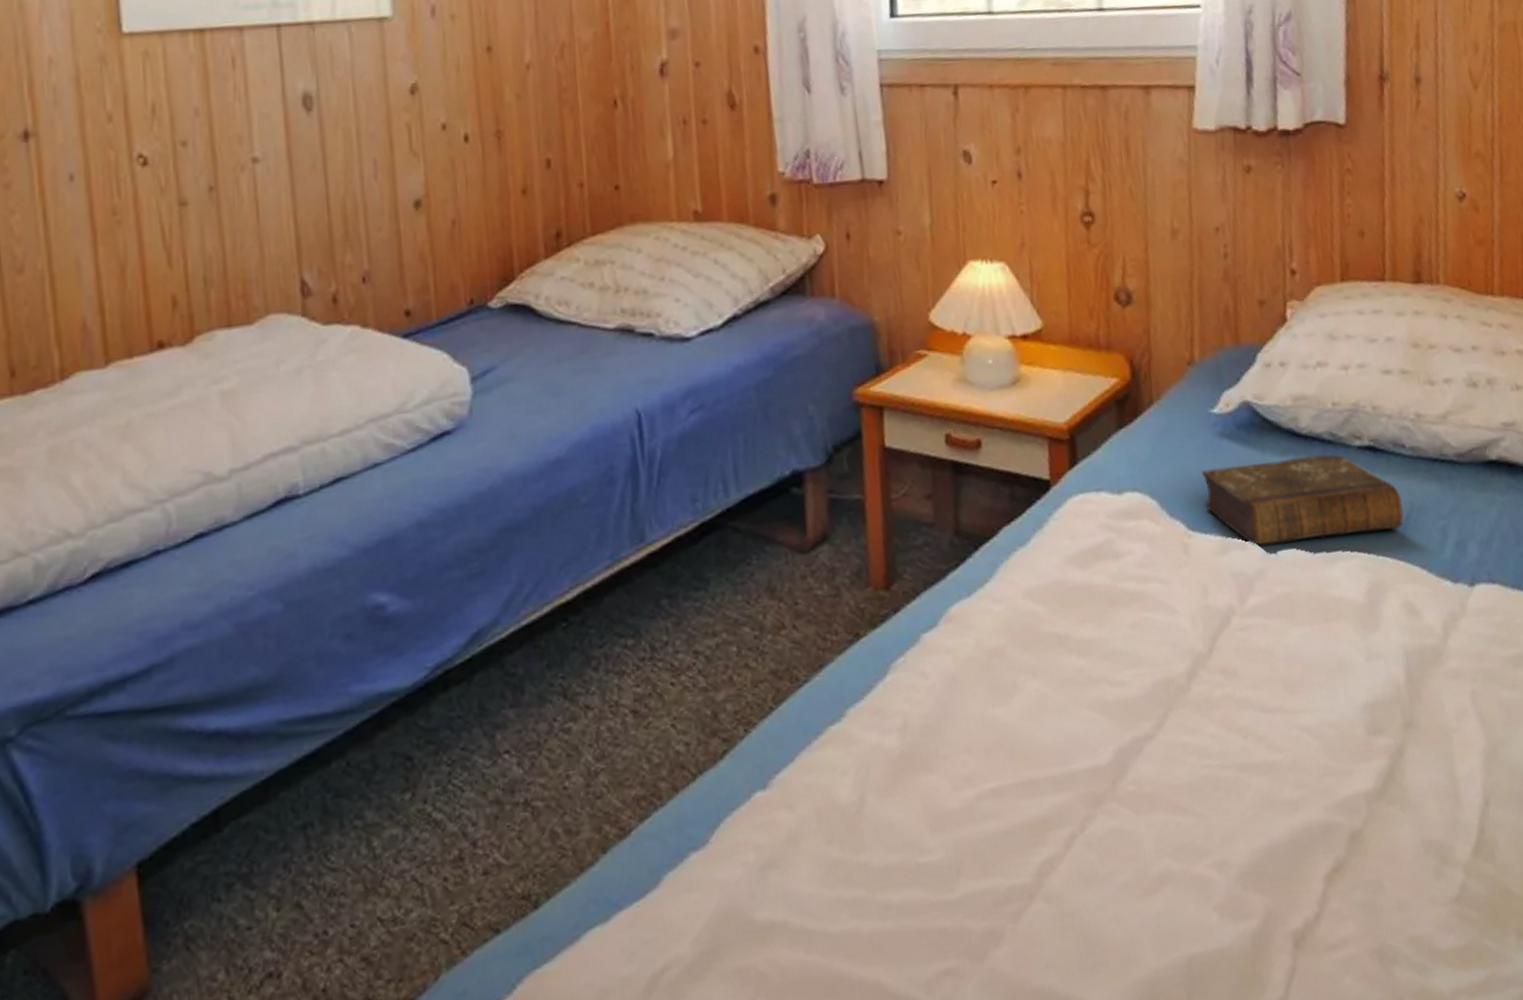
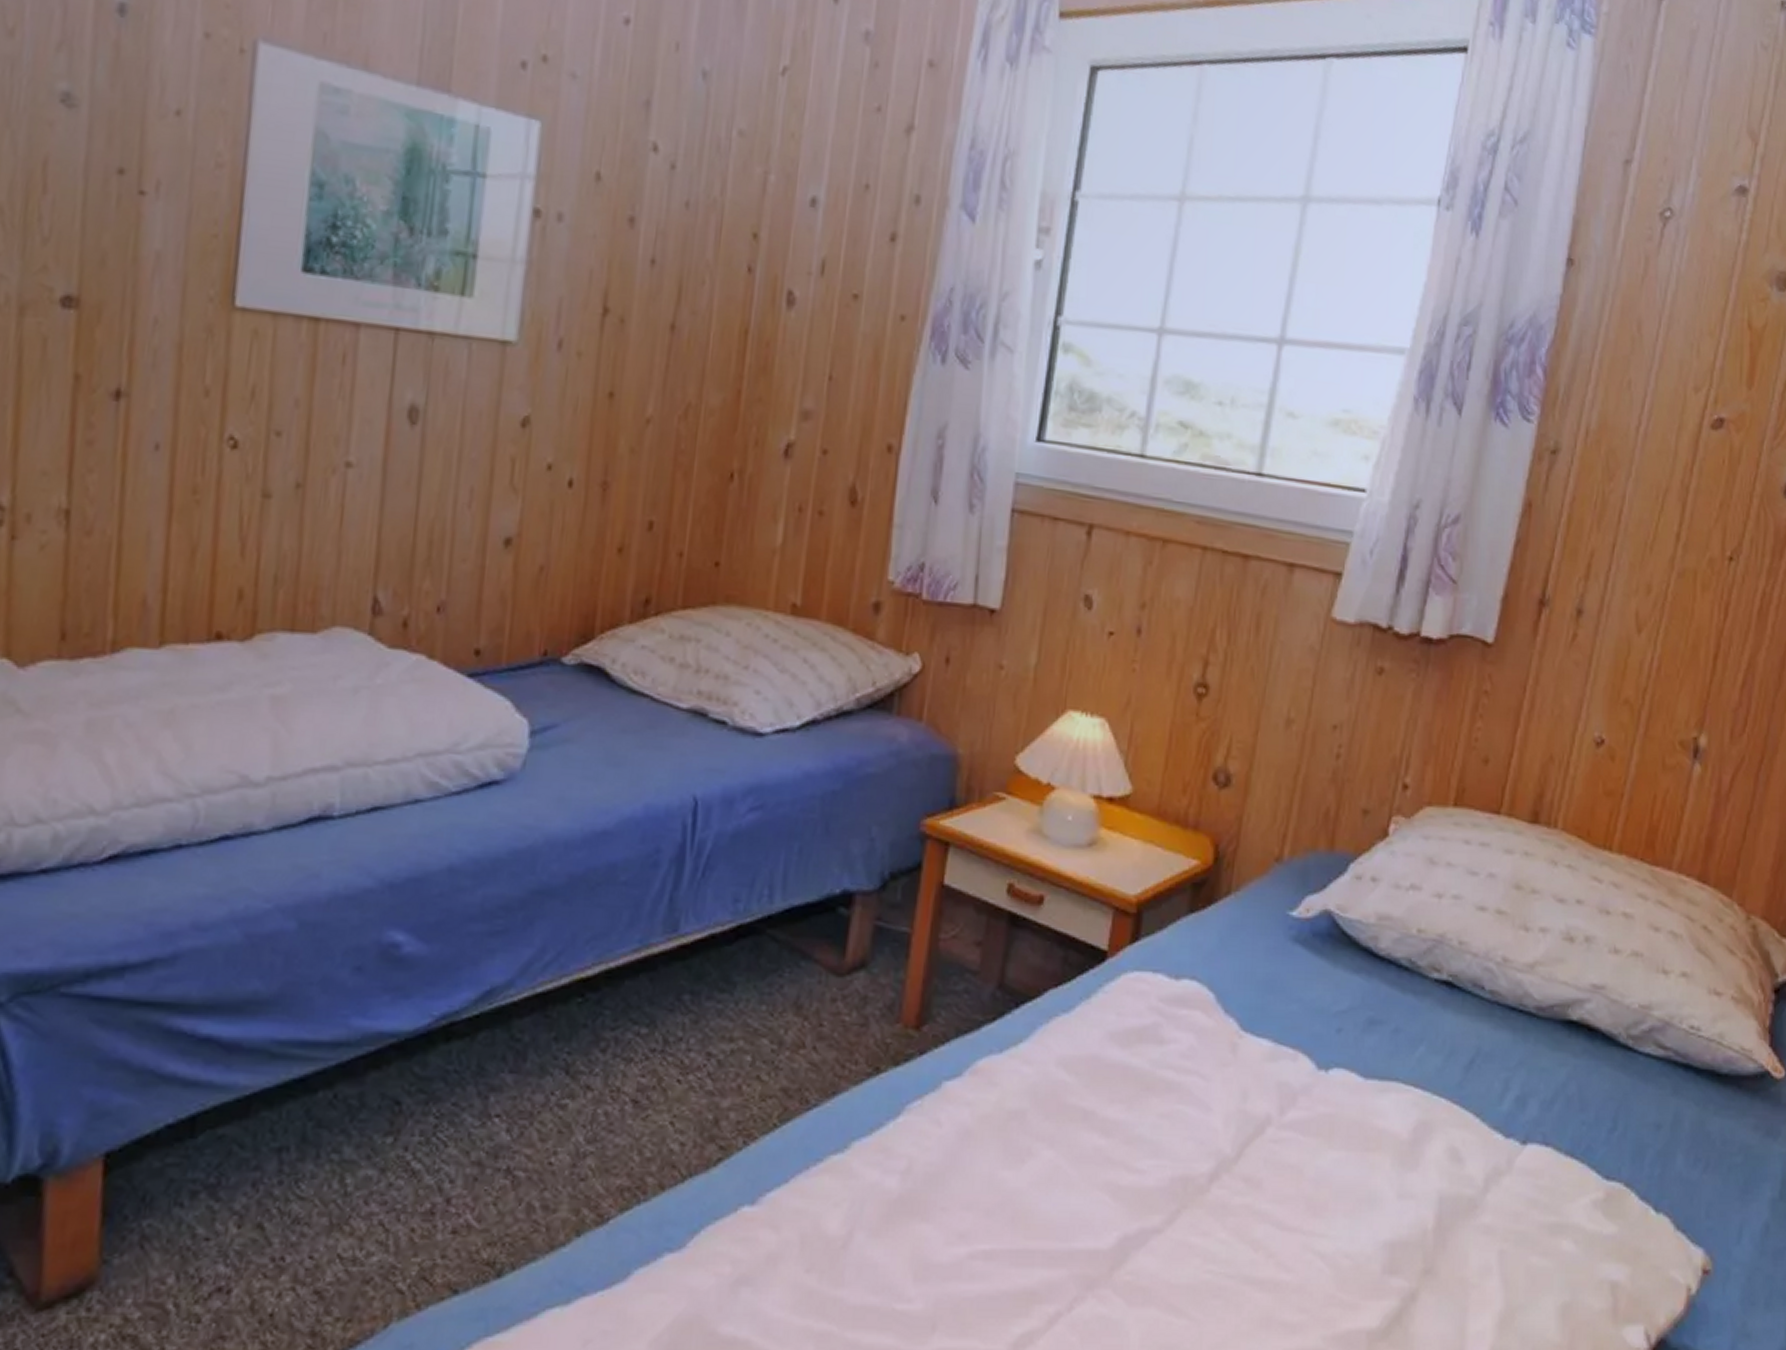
book: present [1202,454,1404,546] -> none [1263,972,1469,1071]

